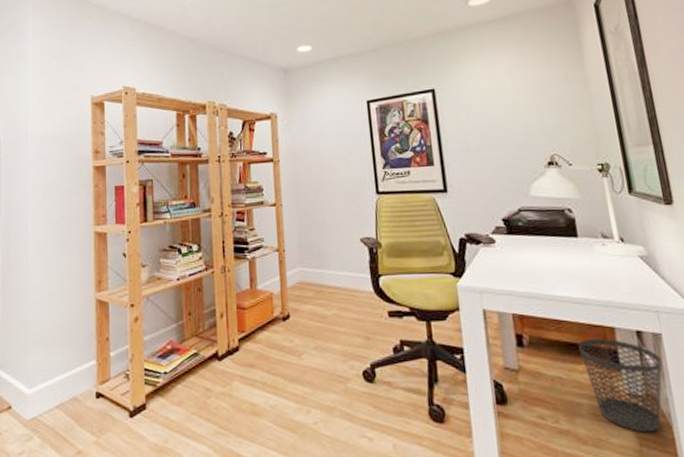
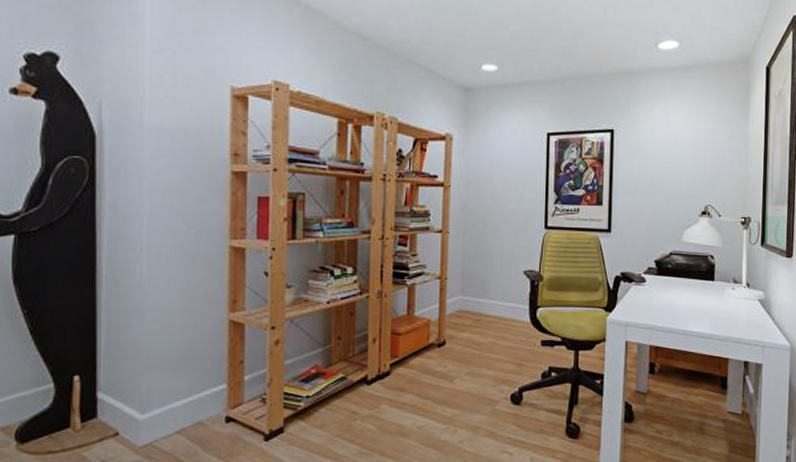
wastebasket: present [577,338,662,433] -> none [697,367,759,442]

